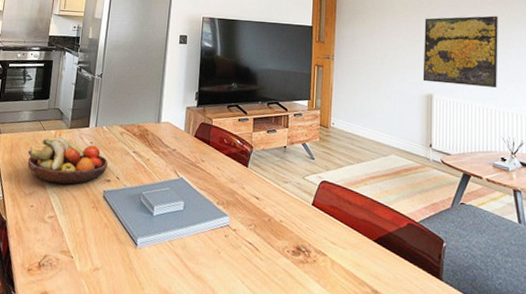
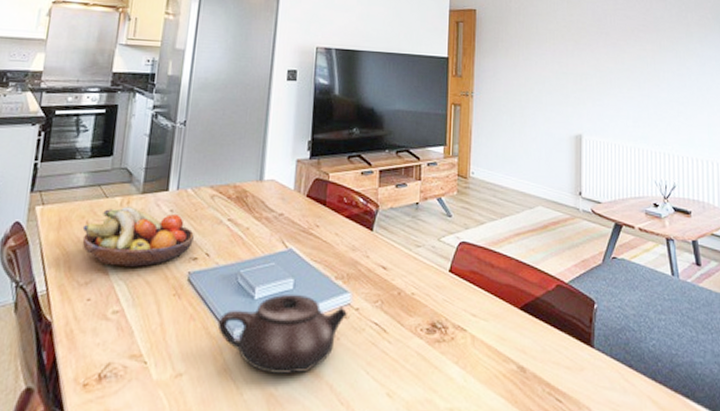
teapot: none [125,213,227,278] -> present [217,293,348,374]
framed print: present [422,15,498,88] -> none [571,44,650,125]

